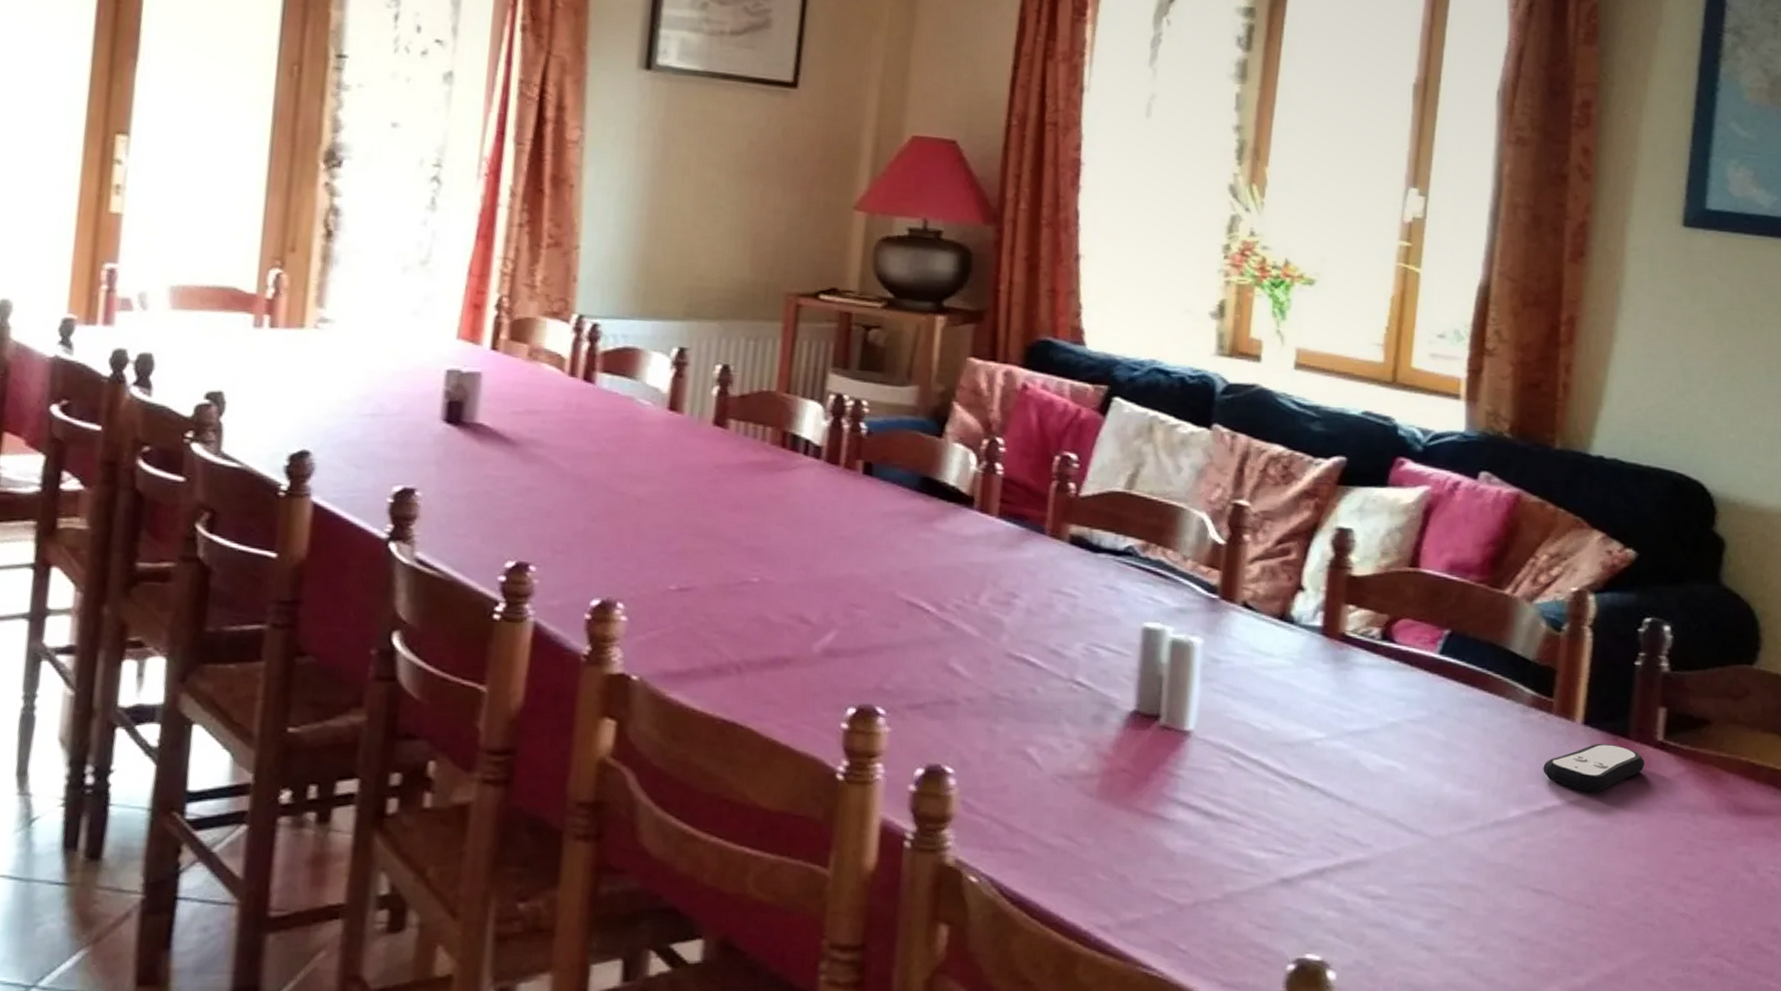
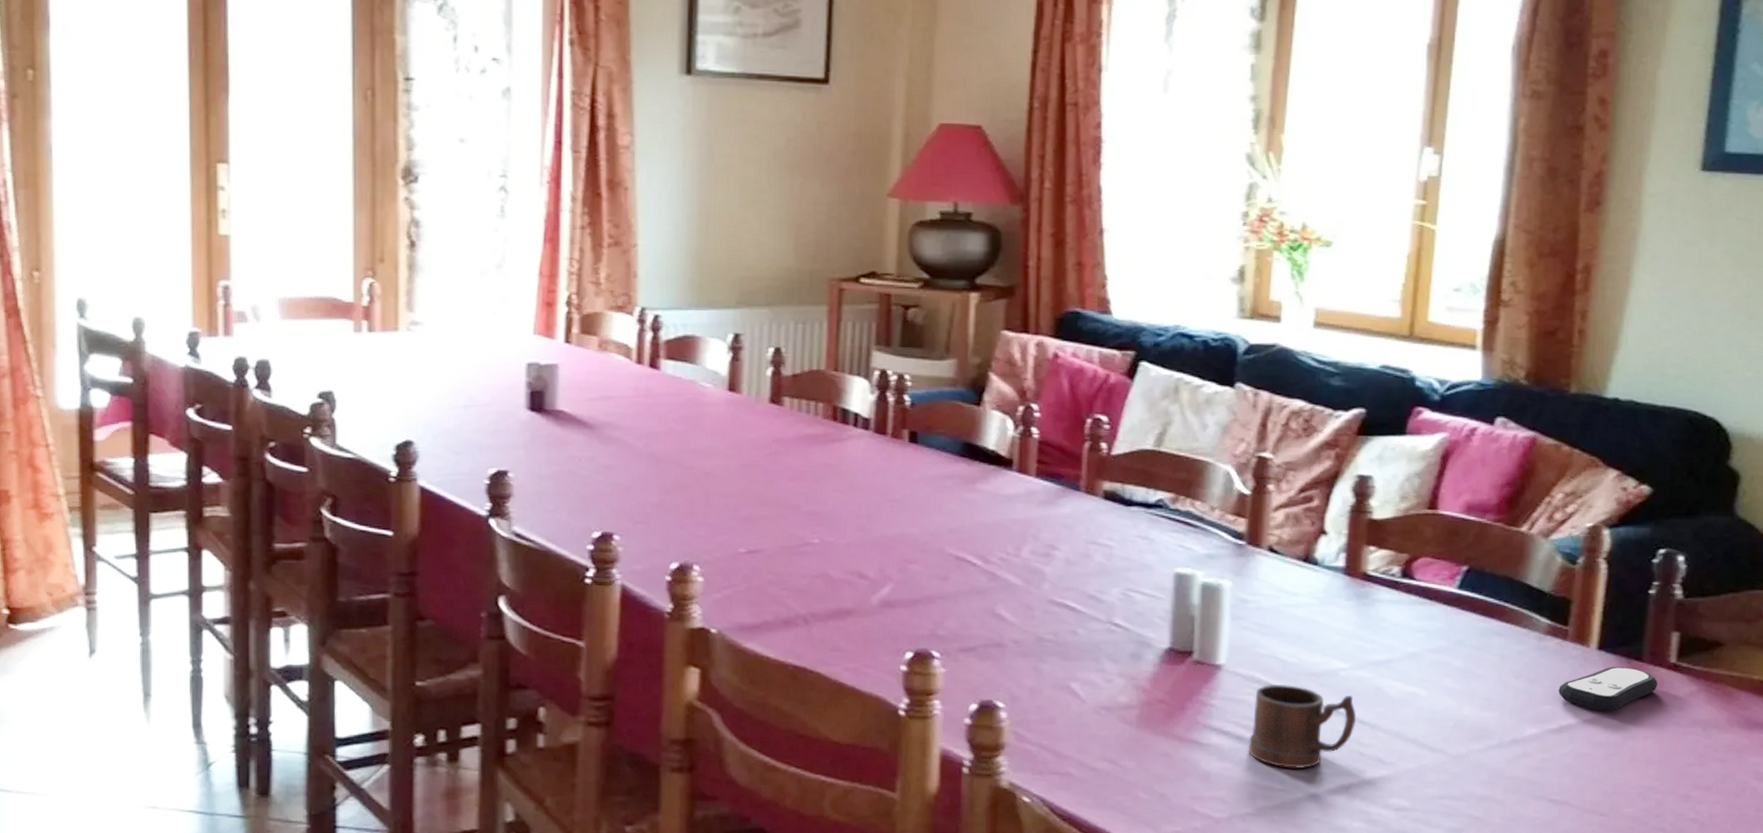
mug: none [1216,753,1332,849] -> present [1248,684,1357,768]

